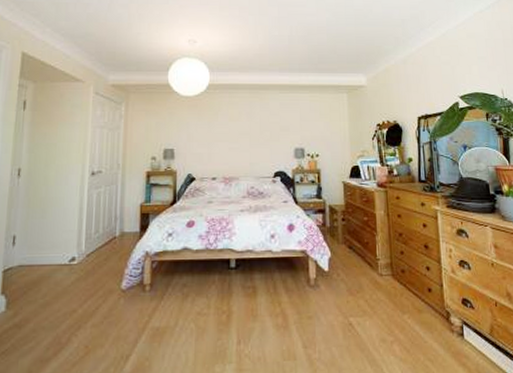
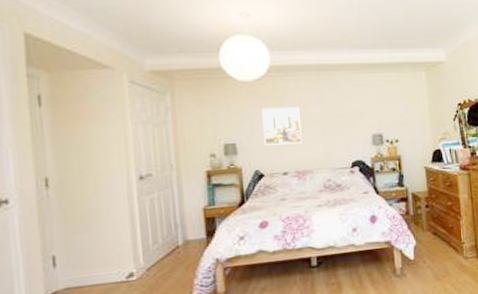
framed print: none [198,119,231,153] -> present [262,106,302,146]

